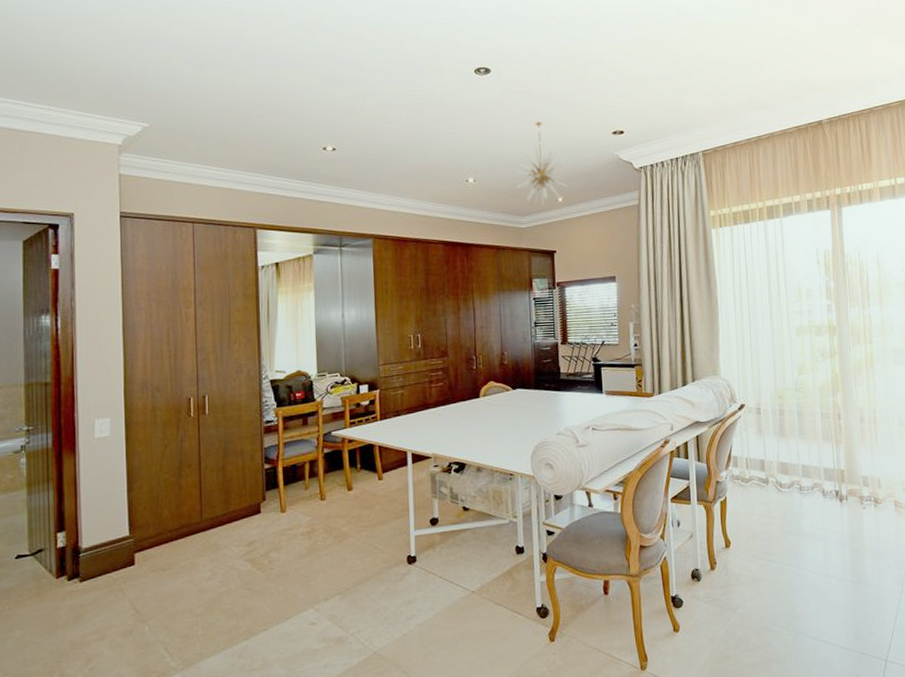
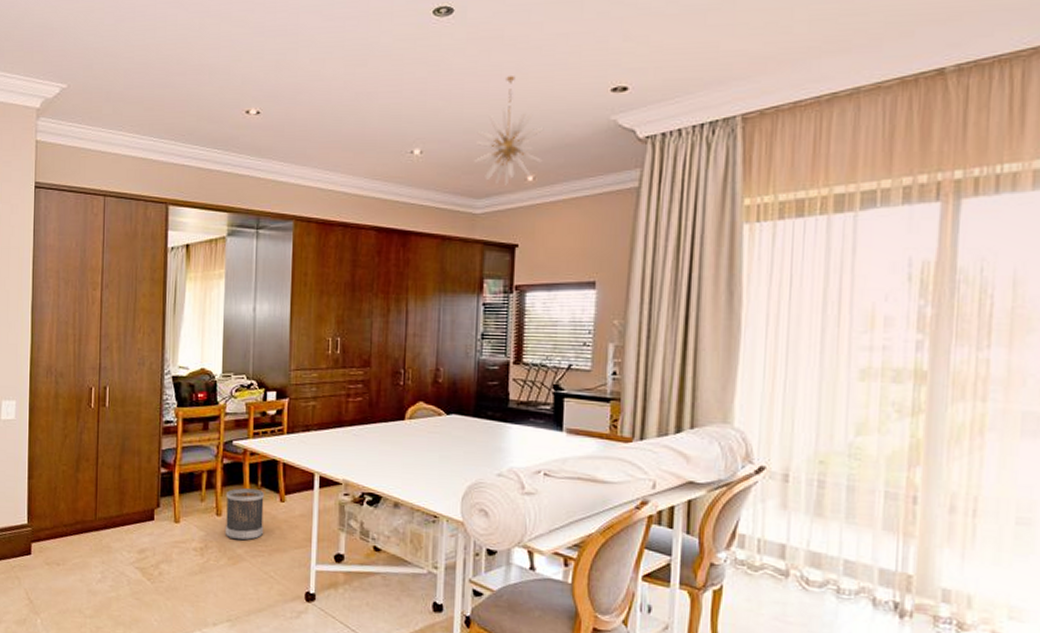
wastebasket: none [328,472,365,520] -> present [224,488,264,541]

